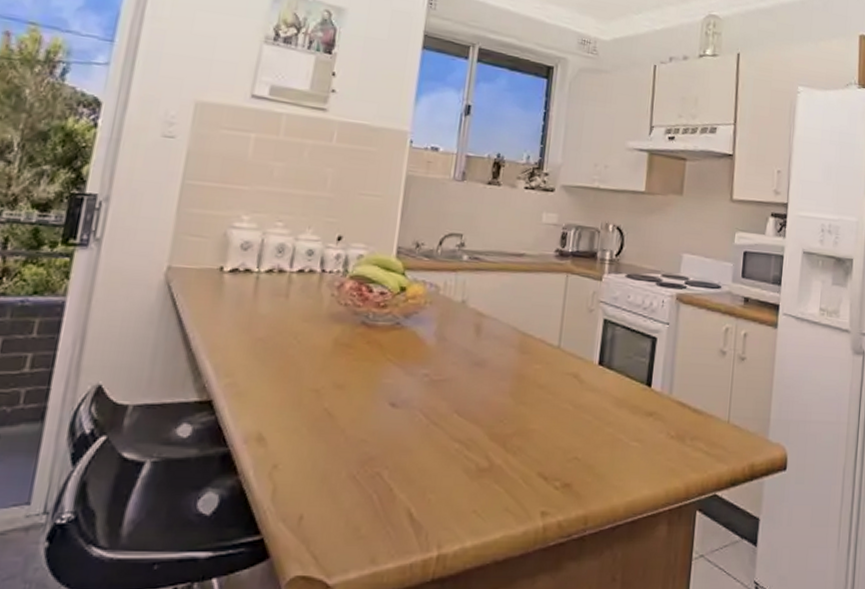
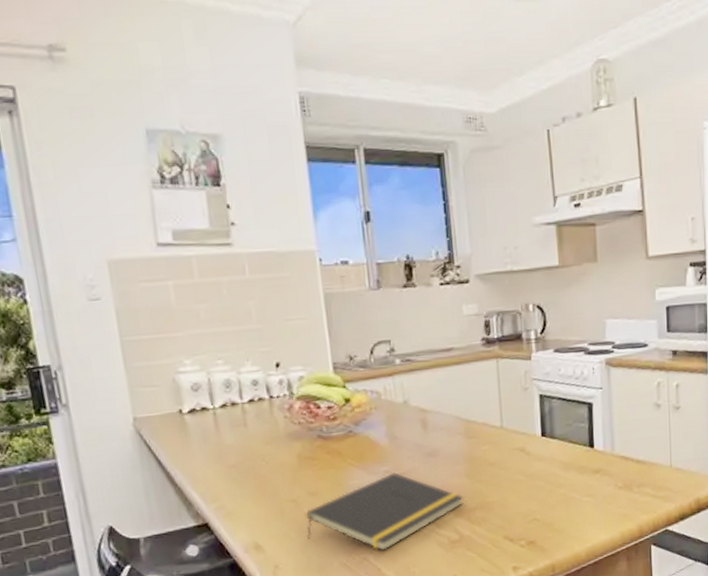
notepad: none [320,377,504,469] -> present [306,472,464,552]

